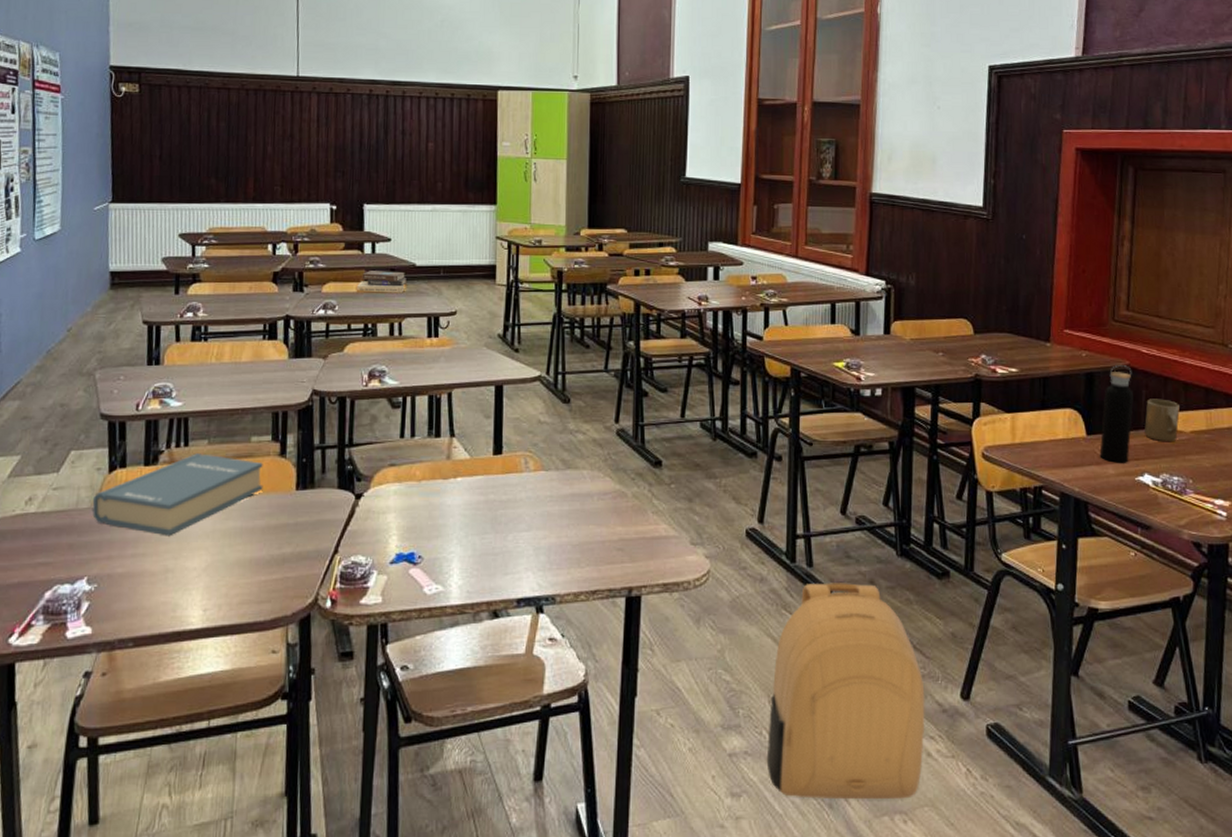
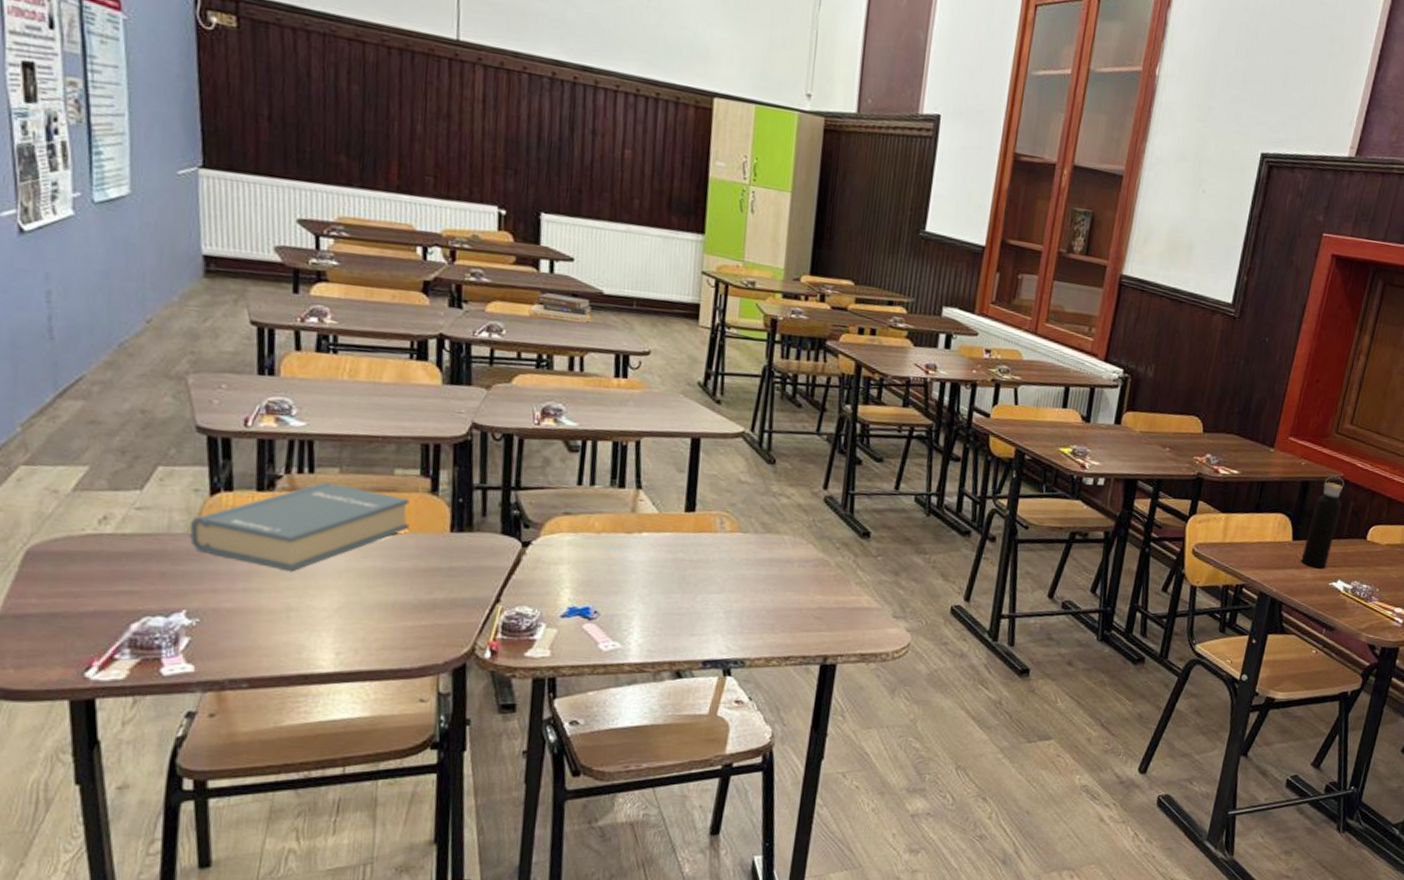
backpack: present [766,583,925,800] -> none [947,662,1106,858]
cup: present [1144,398,1180,442] -> none [1345,510,1381,553]

